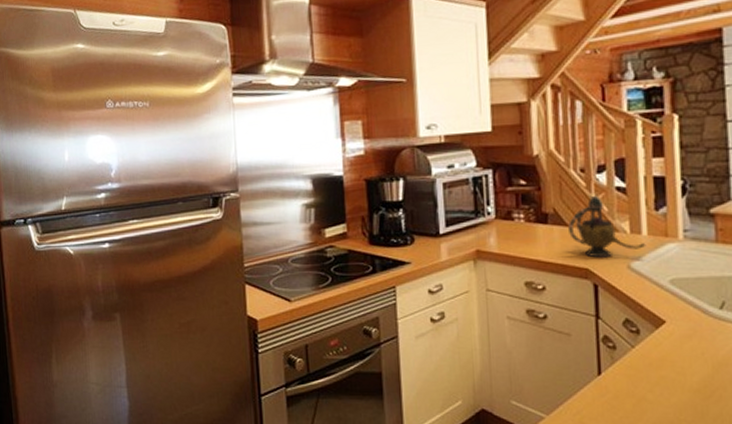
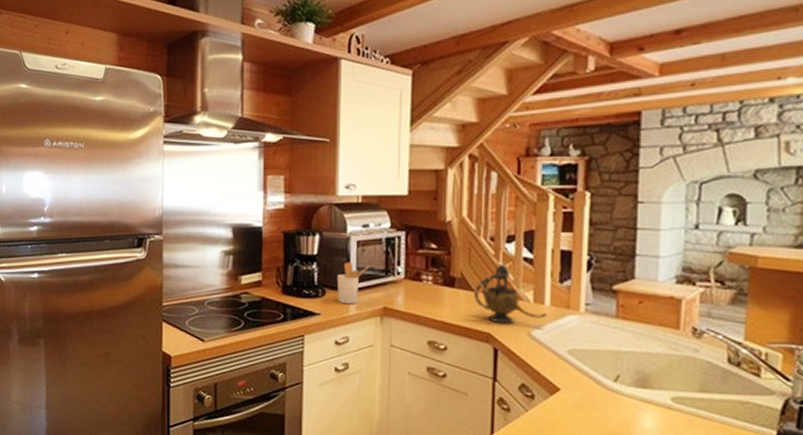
utensil holder: none [425,205,458,250] -> present [336,262,370,305]

